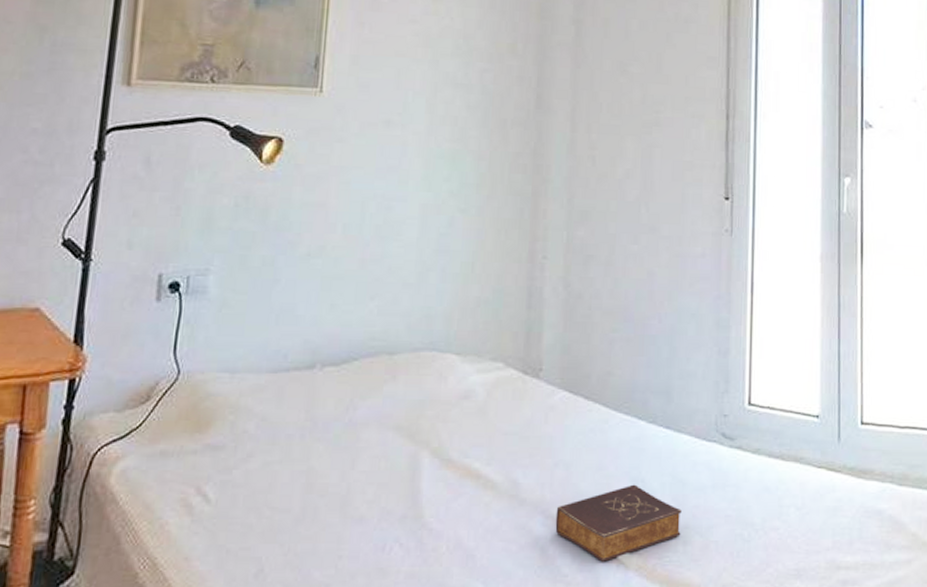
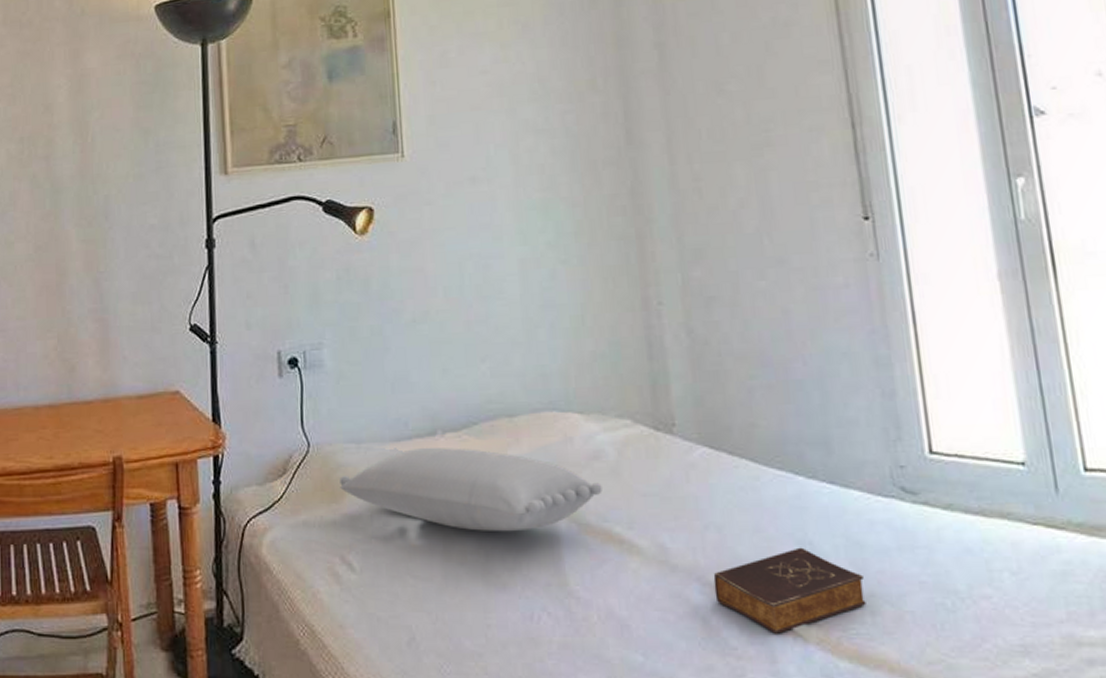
pillow: none [206,380,468,466] -> present [339,447,602,532]

